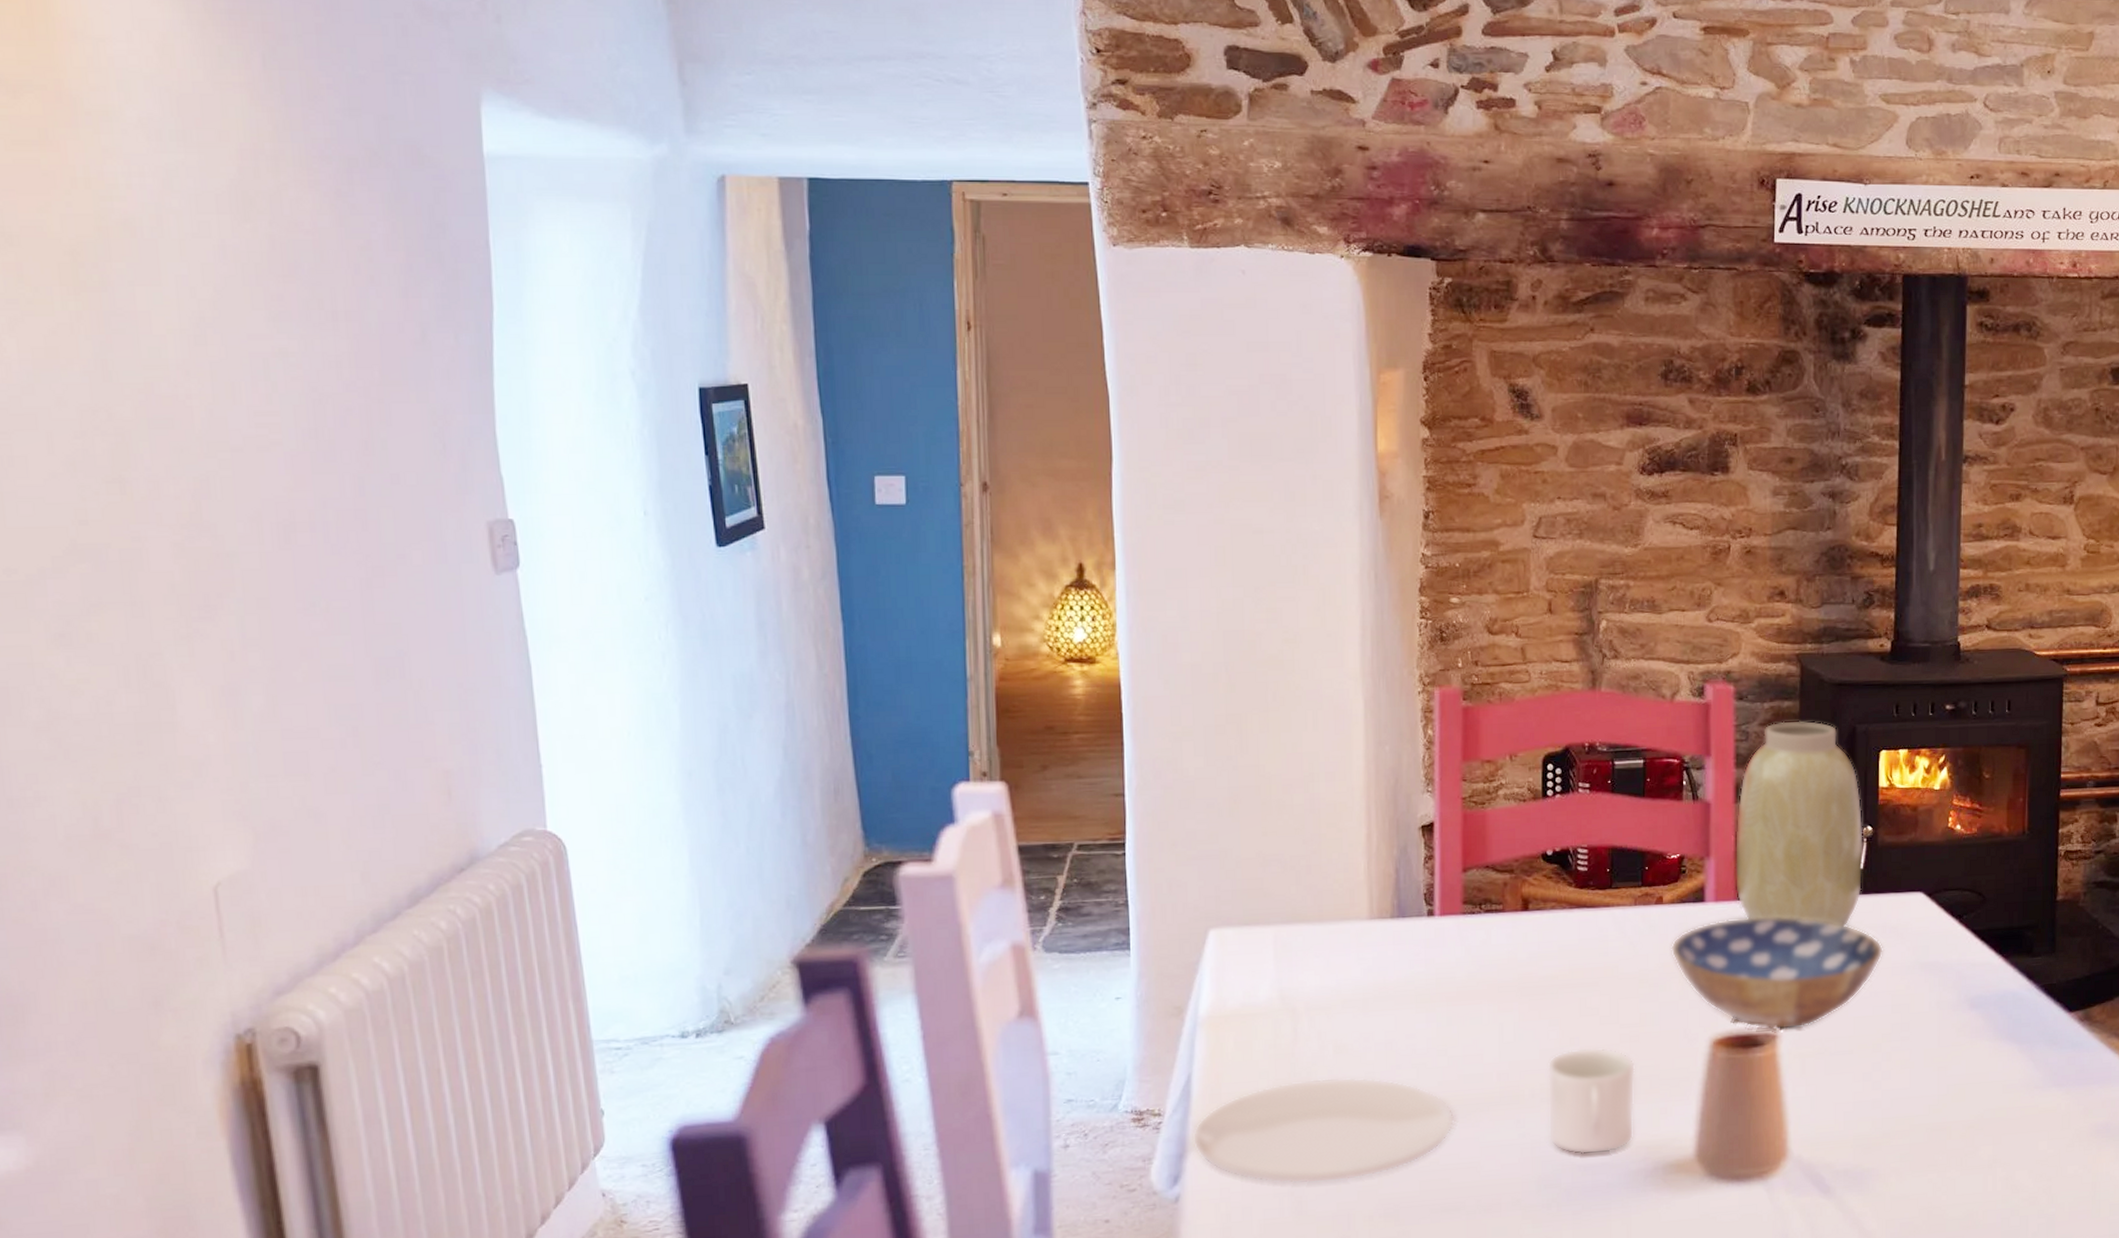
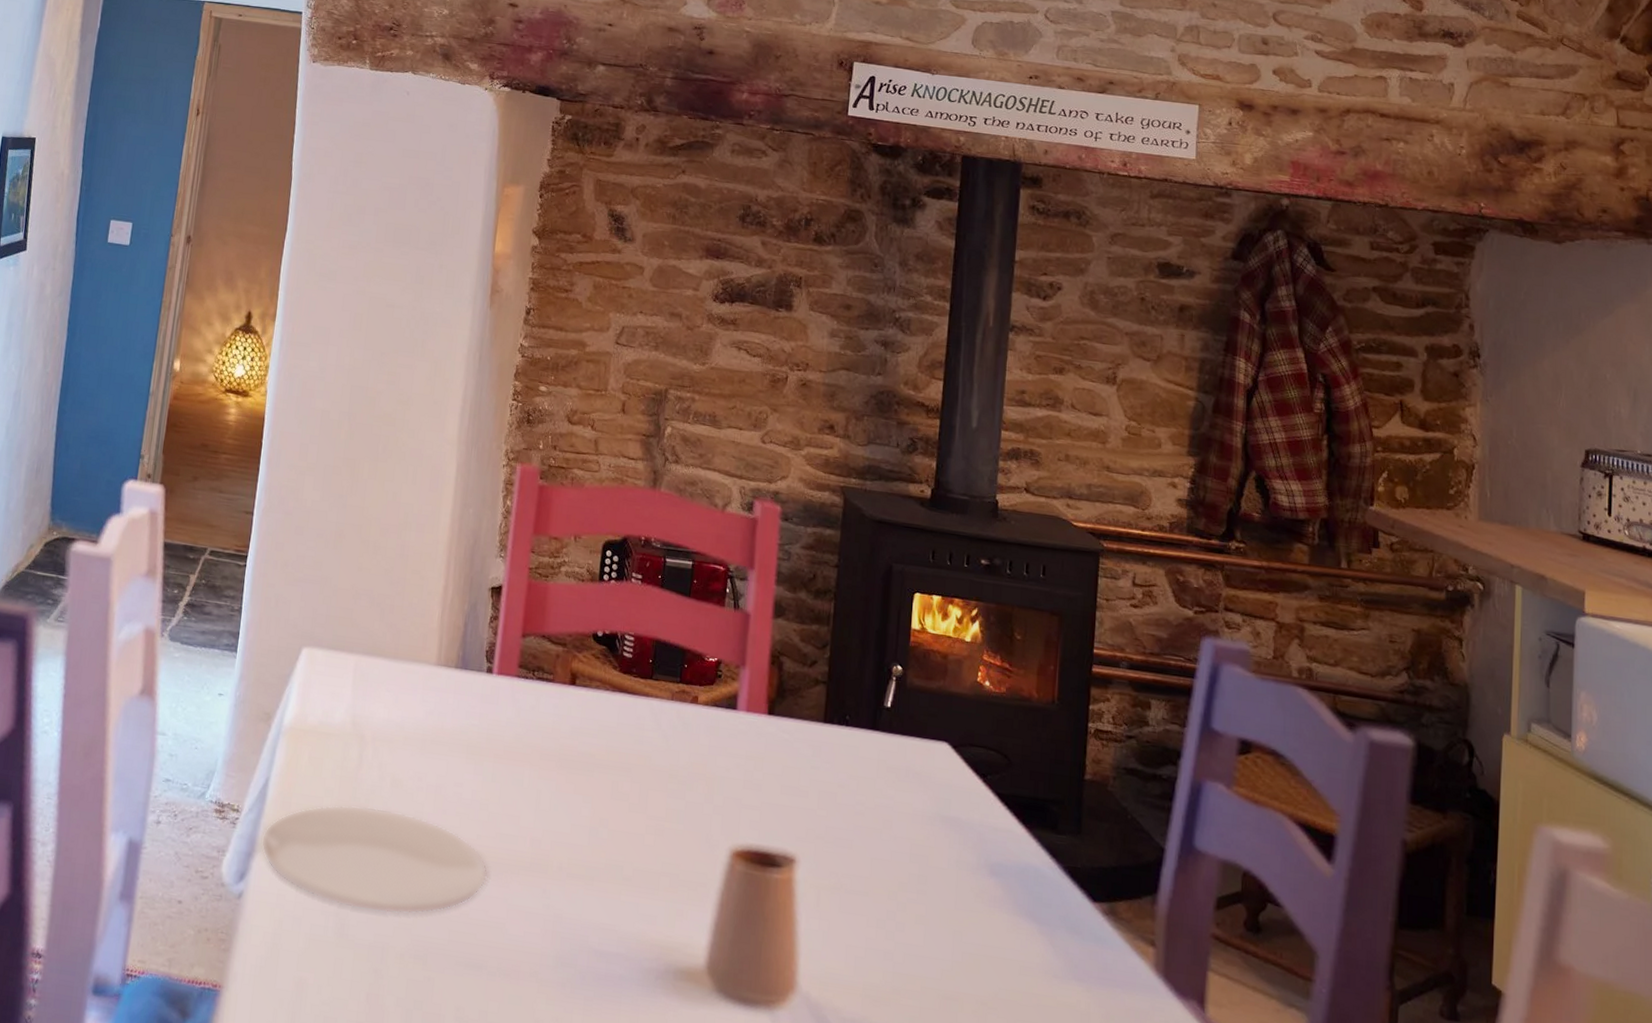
mug: present [1547,1047,1636,1155] -> none [570,830,658,944]
bowl: present [1671,917,1883,1030] -> none [701,731,905,857]
vase: present [1736,720,1863,927] -> none [767,548,893,762]

